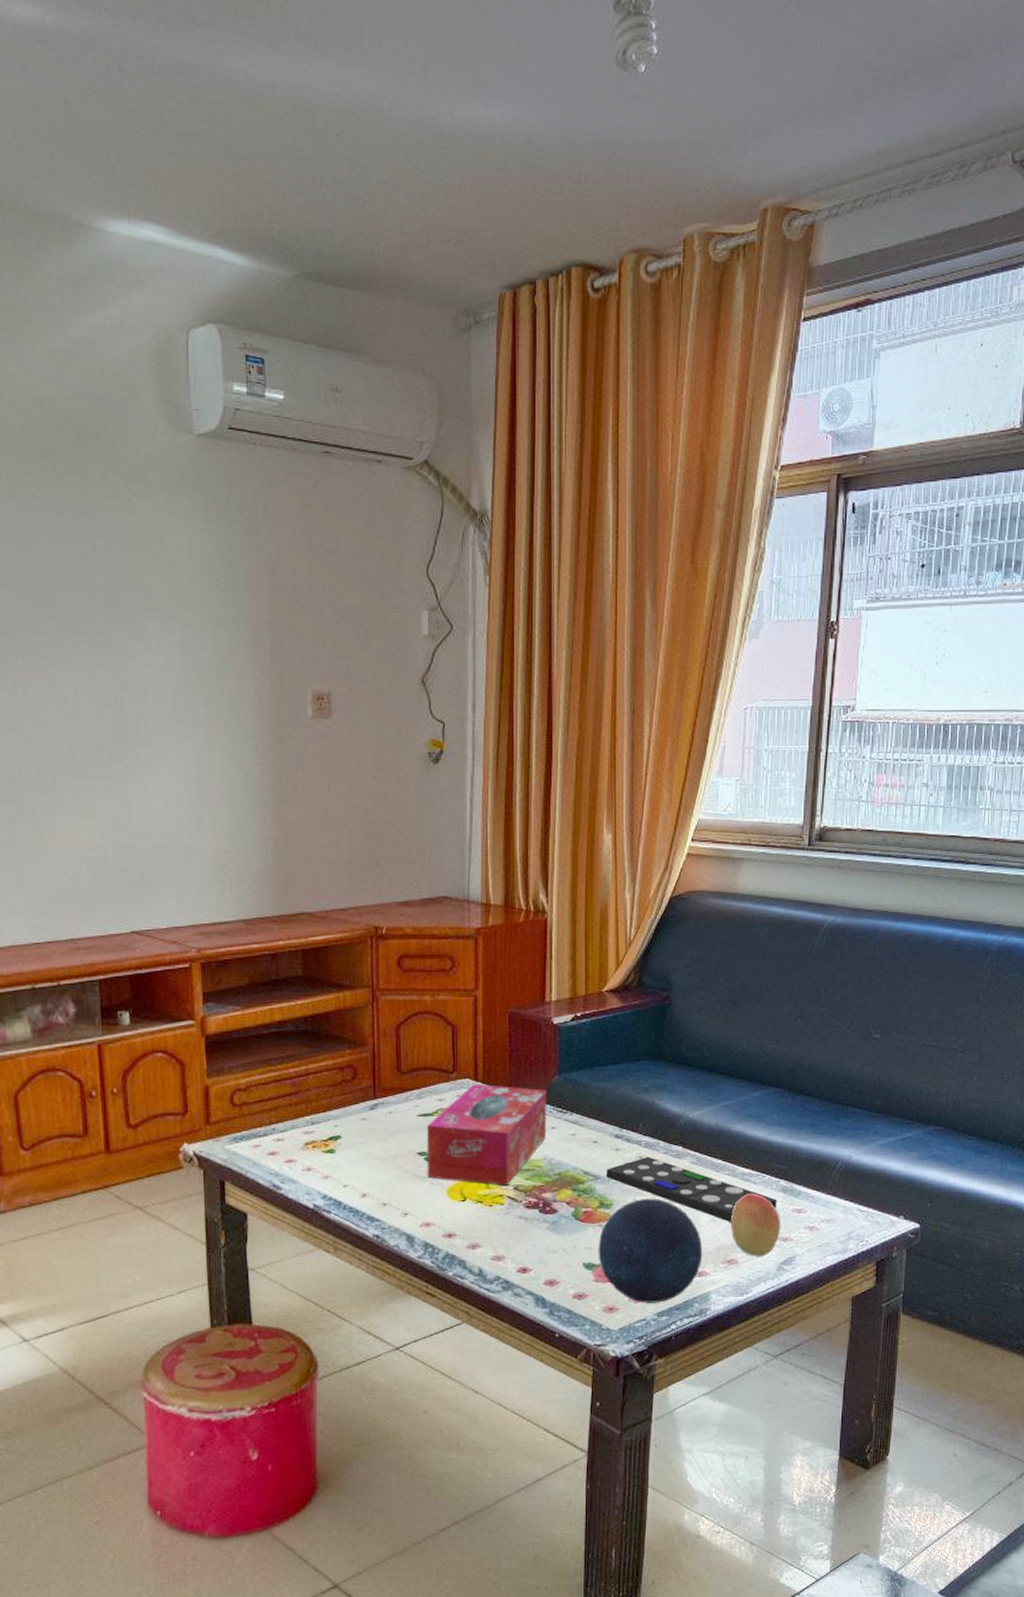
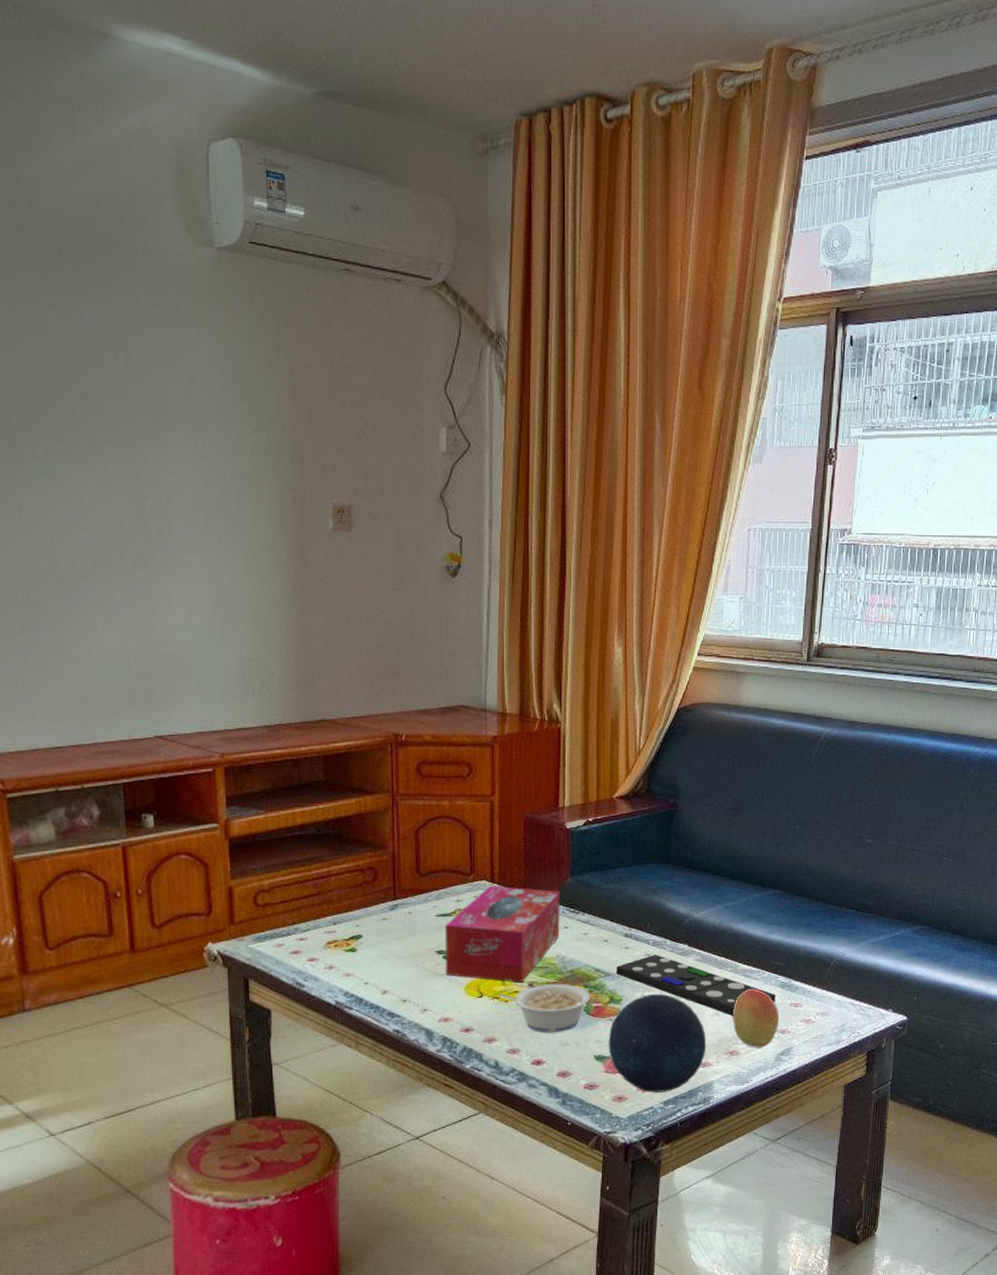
legume: none [483,1188,580,1238] -> present [499,984,591,1032]

